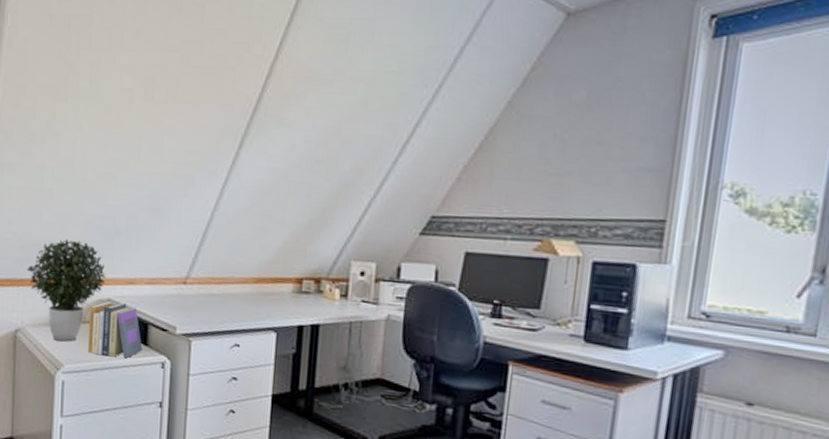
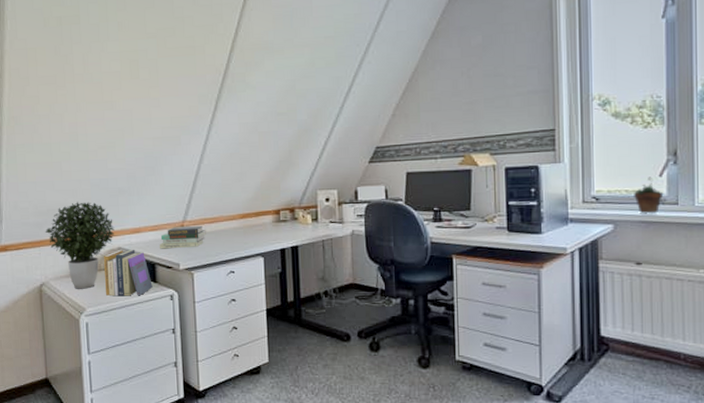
books: none [155,283,212,310] -> present [160,226,206,249]
succulent plant: none [757,296,797,345] -> present [634,177,663,214]

